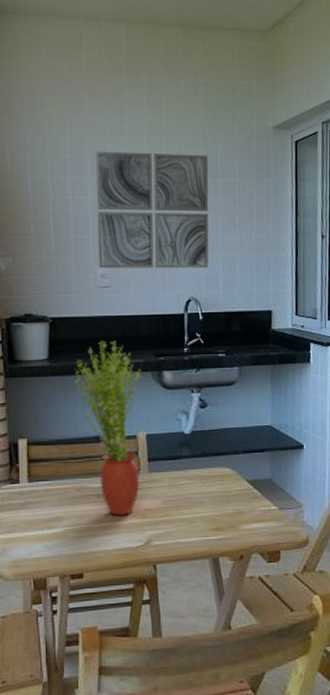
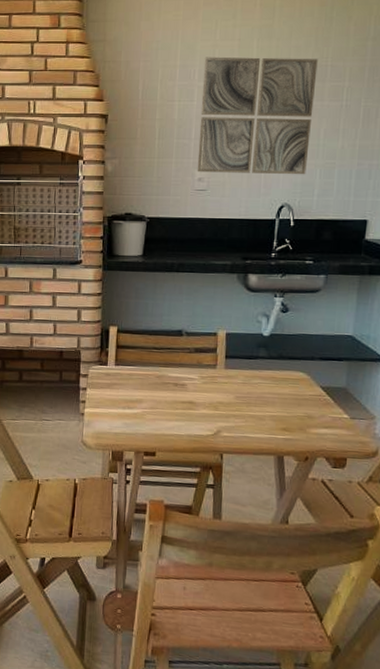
potted plant: present [74,340,141,516] -> none [164,241,227,405]

